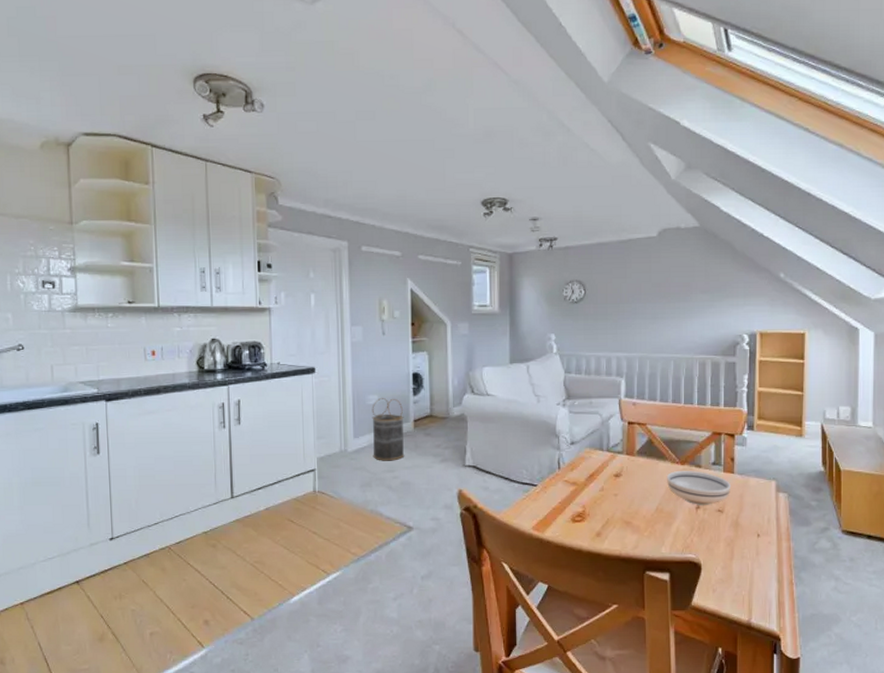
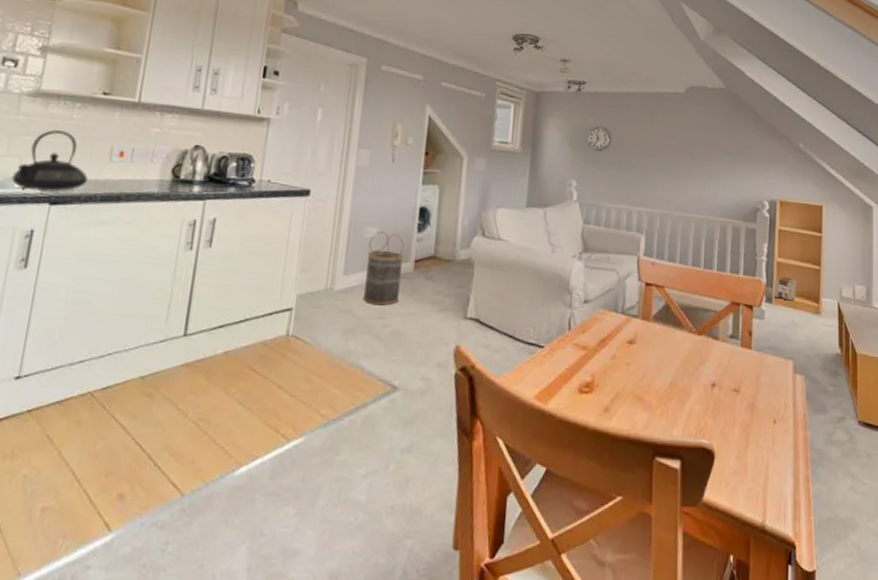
teapot: none [72,339,131,391] -> present [11,130,88,191]
bowl: present [667,470,732,505] -> none [682,341,749,383]
box: none [755,404,779,428] -> present [773,276,797,302]

